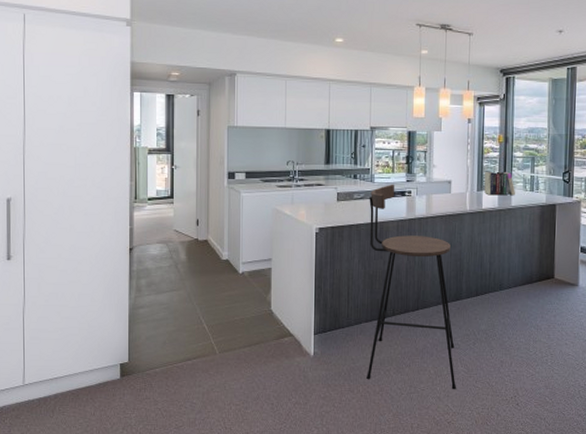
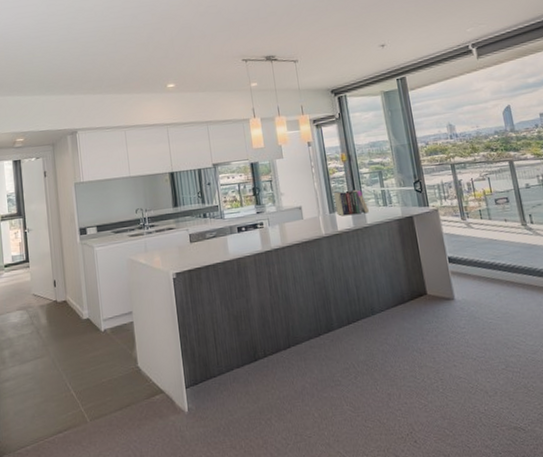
bar stool: present [366,184,456,390] -> none [222,217,345,433]

